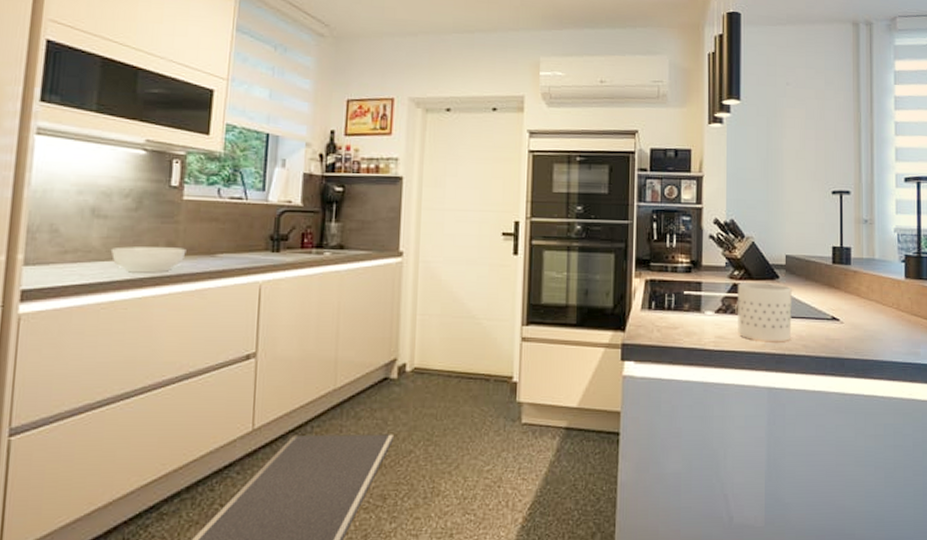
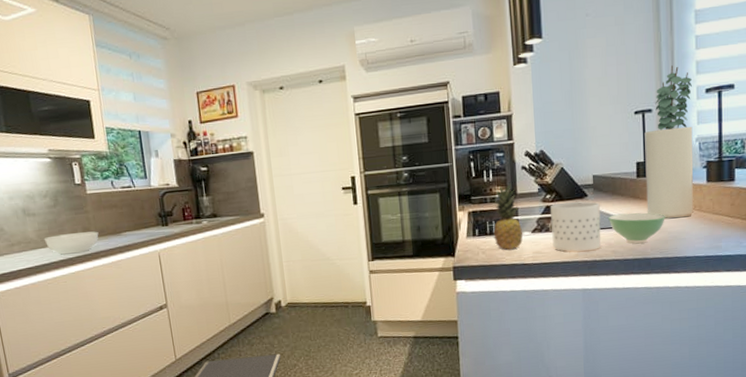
fruit: none [672,253,705,330] -> present [493,184,523,250]
bowl: none [799,302,862,340] -> present [607,213,666,244]
vase: none [842,148,892,315] -> present [644,65,694,219]

